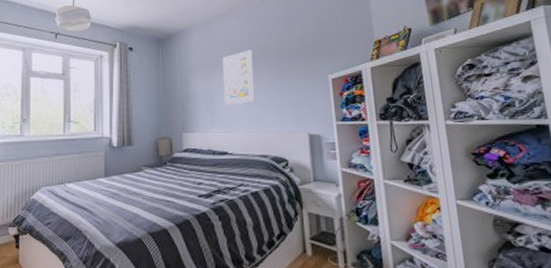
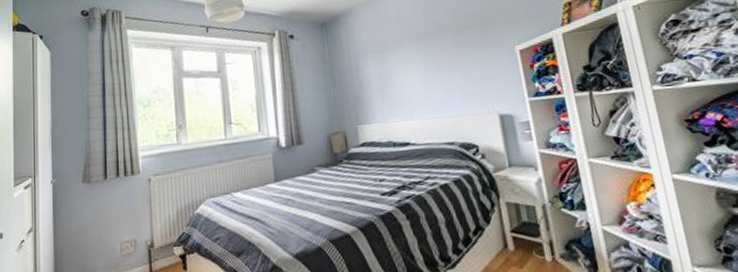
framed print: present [223,50,255,106] -> none [395,25,436,91]

